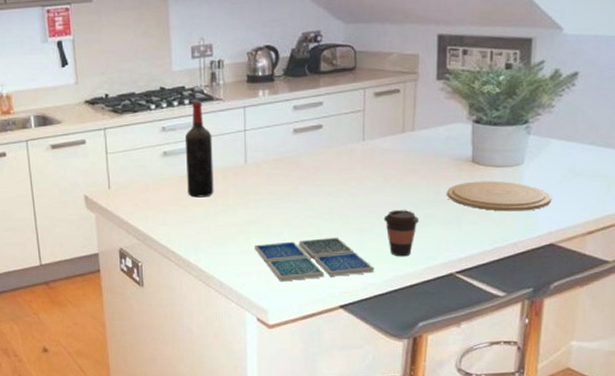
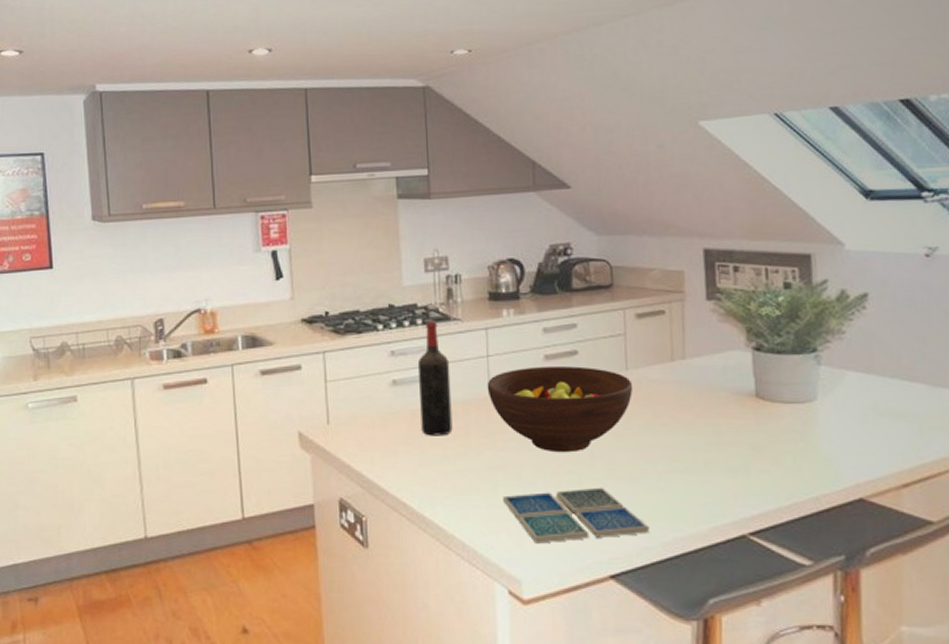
fruit bowl: none [243,138,368,210] -> present [487,365,634,453]
coffee cup: present [383,210,420,257] -> none [656,454,700,513]
plate: present [447,180,552,212] -> none [730,420,856,458]

